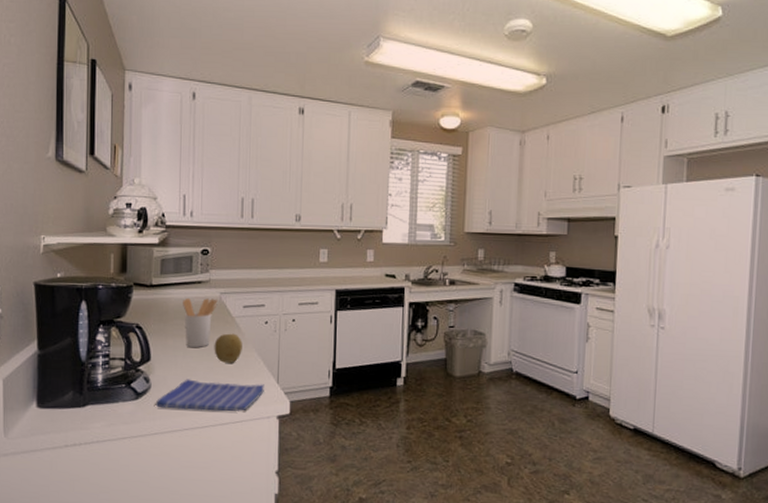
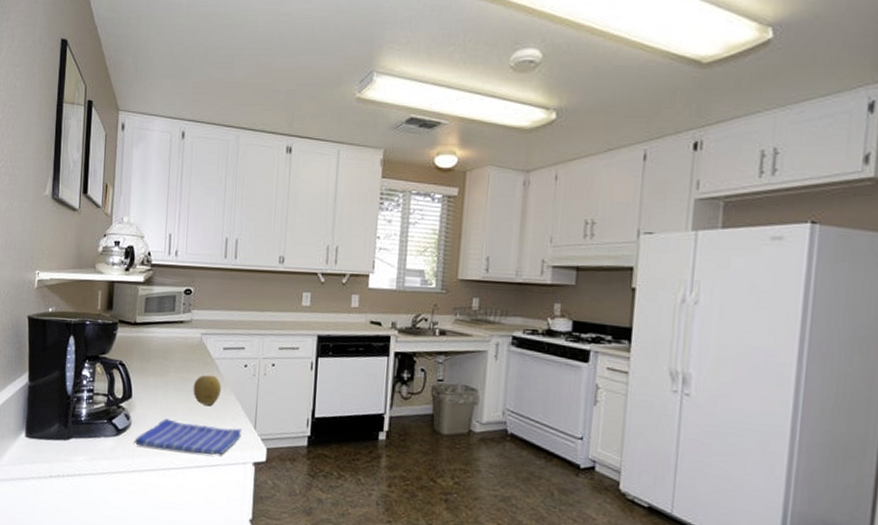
utensil holder: present [183,297,218,348] -> none [165,337,199,388]

